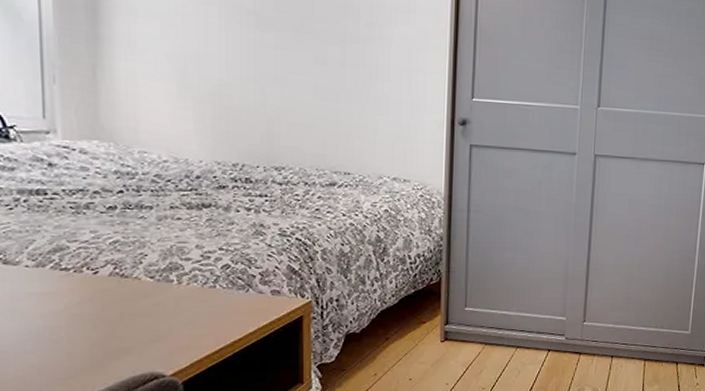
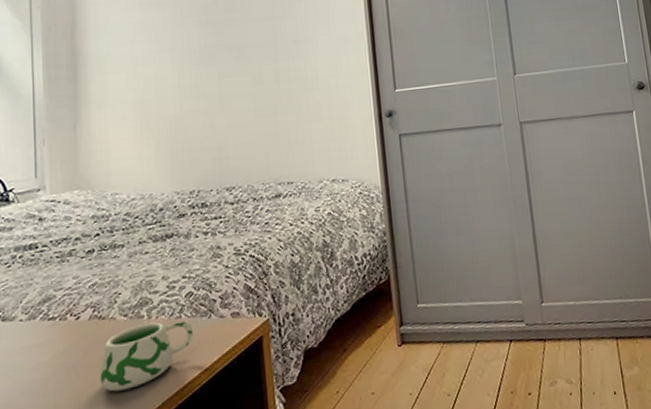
mug: none [120,288,228,348] -> present [99,321,193,392]

